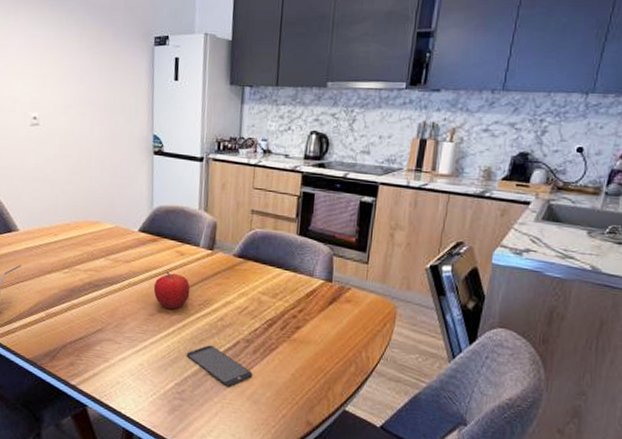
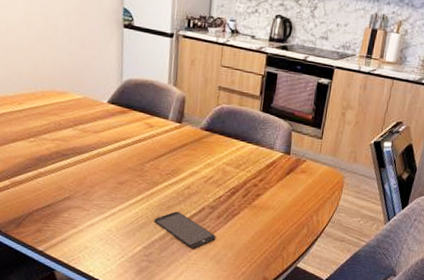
fruit: present [153,271,191,310] -> none [122,142,159,179]

